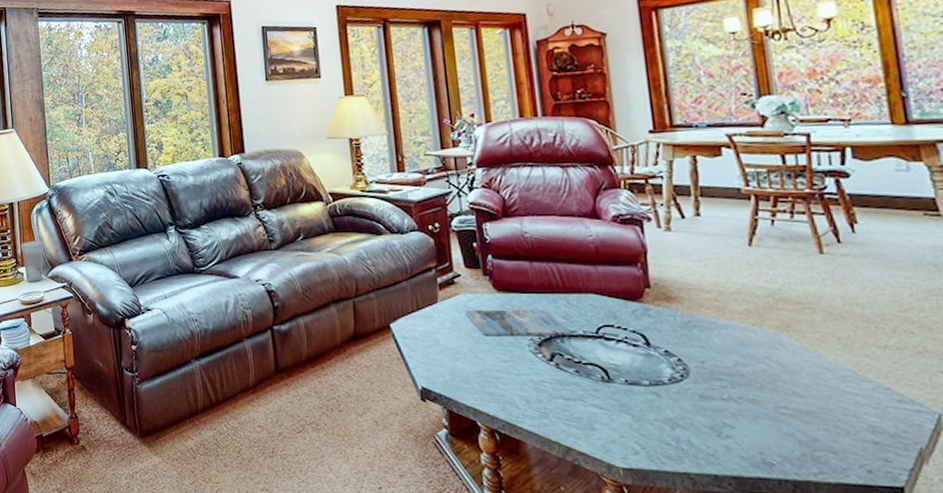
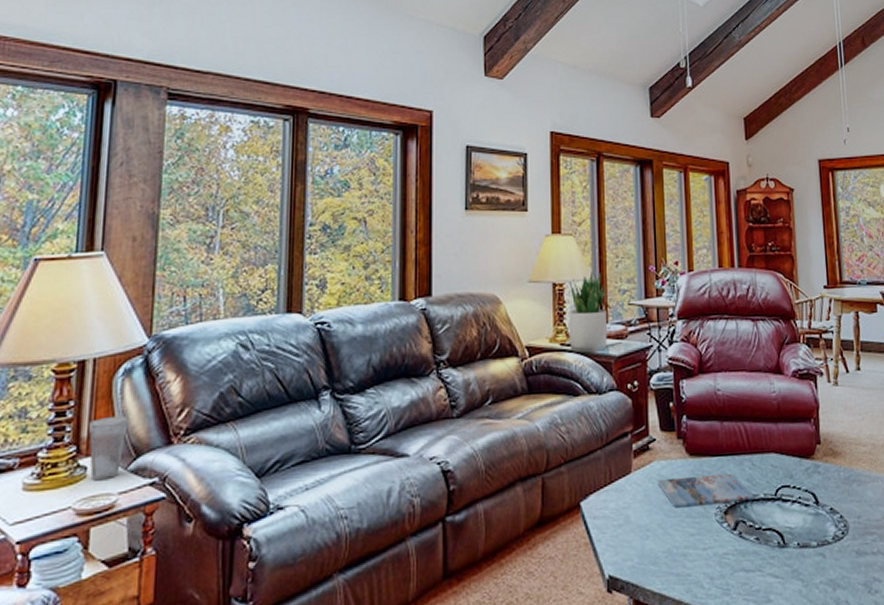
planter: none [365,127,406,199] -> present [568,272,607,354]

